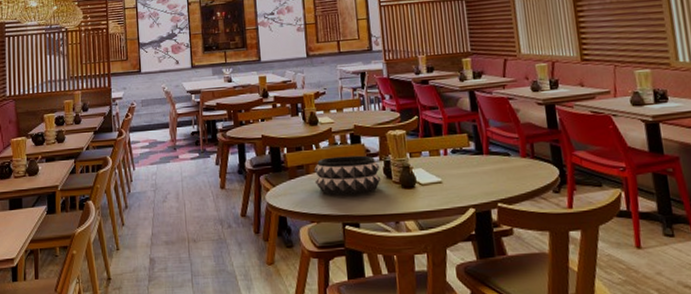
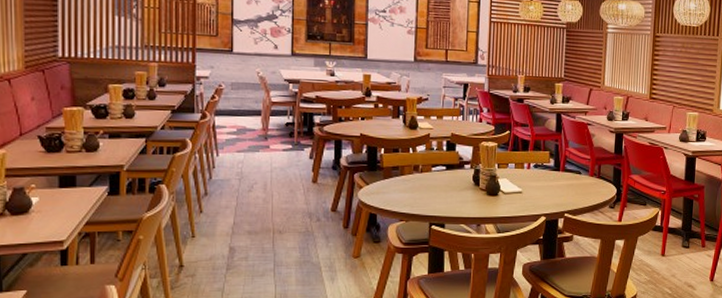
decorative bowl: present [314,155,381,196] -> none [408,161,470,198]

